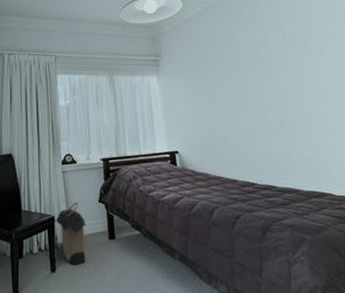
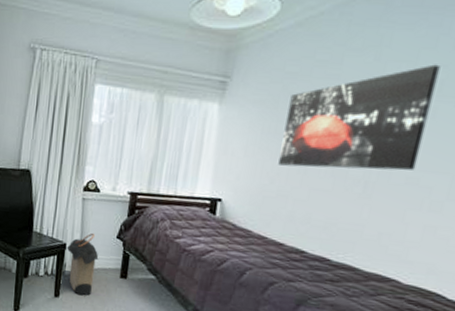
wall art: none [207,29,311,116] -> present [278,64,441,171]

